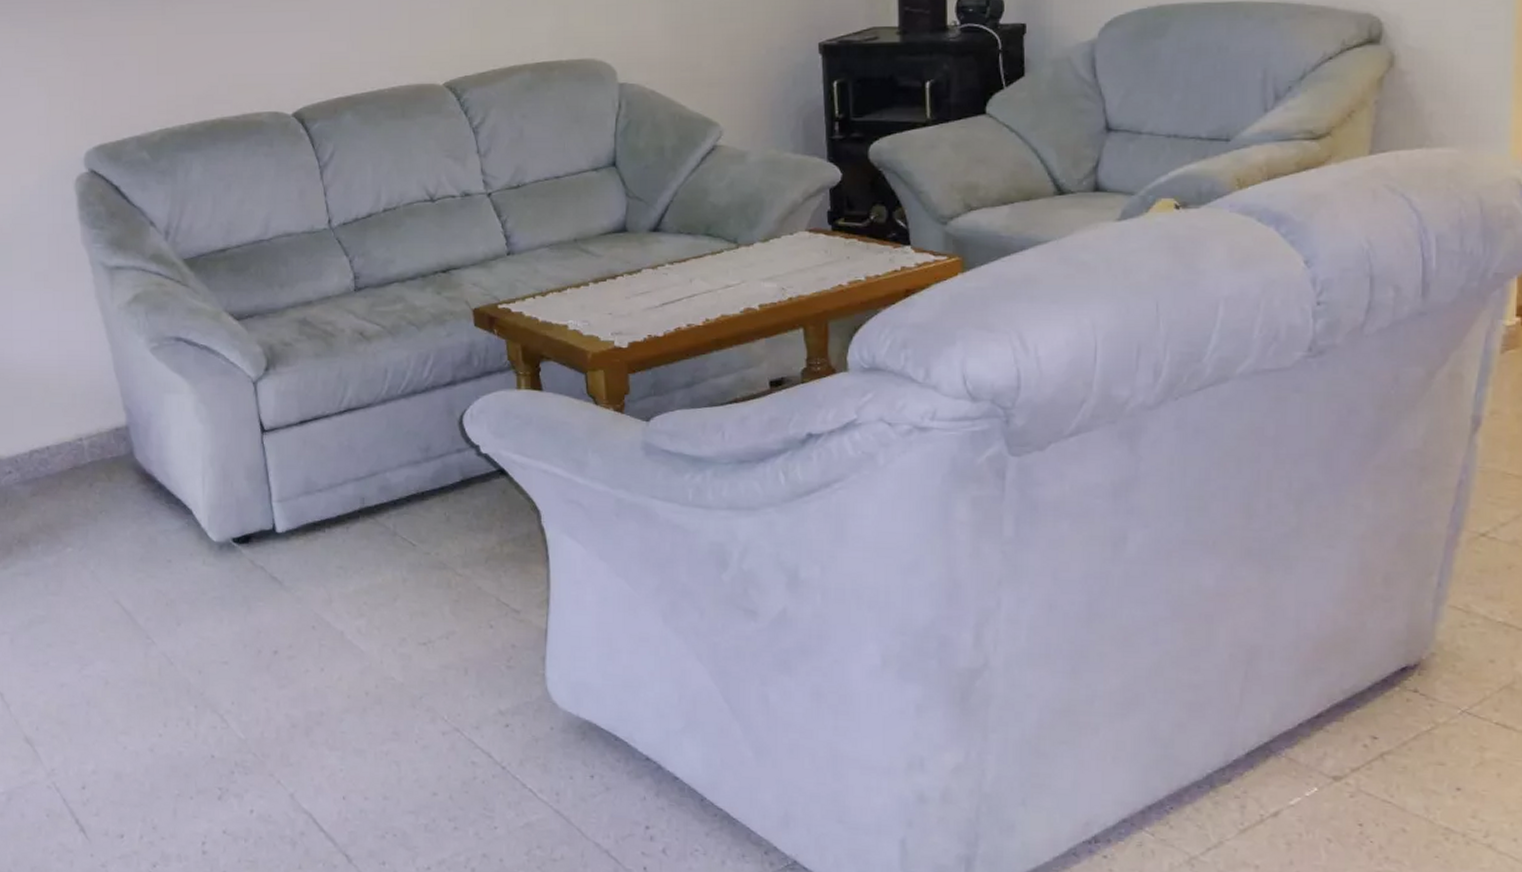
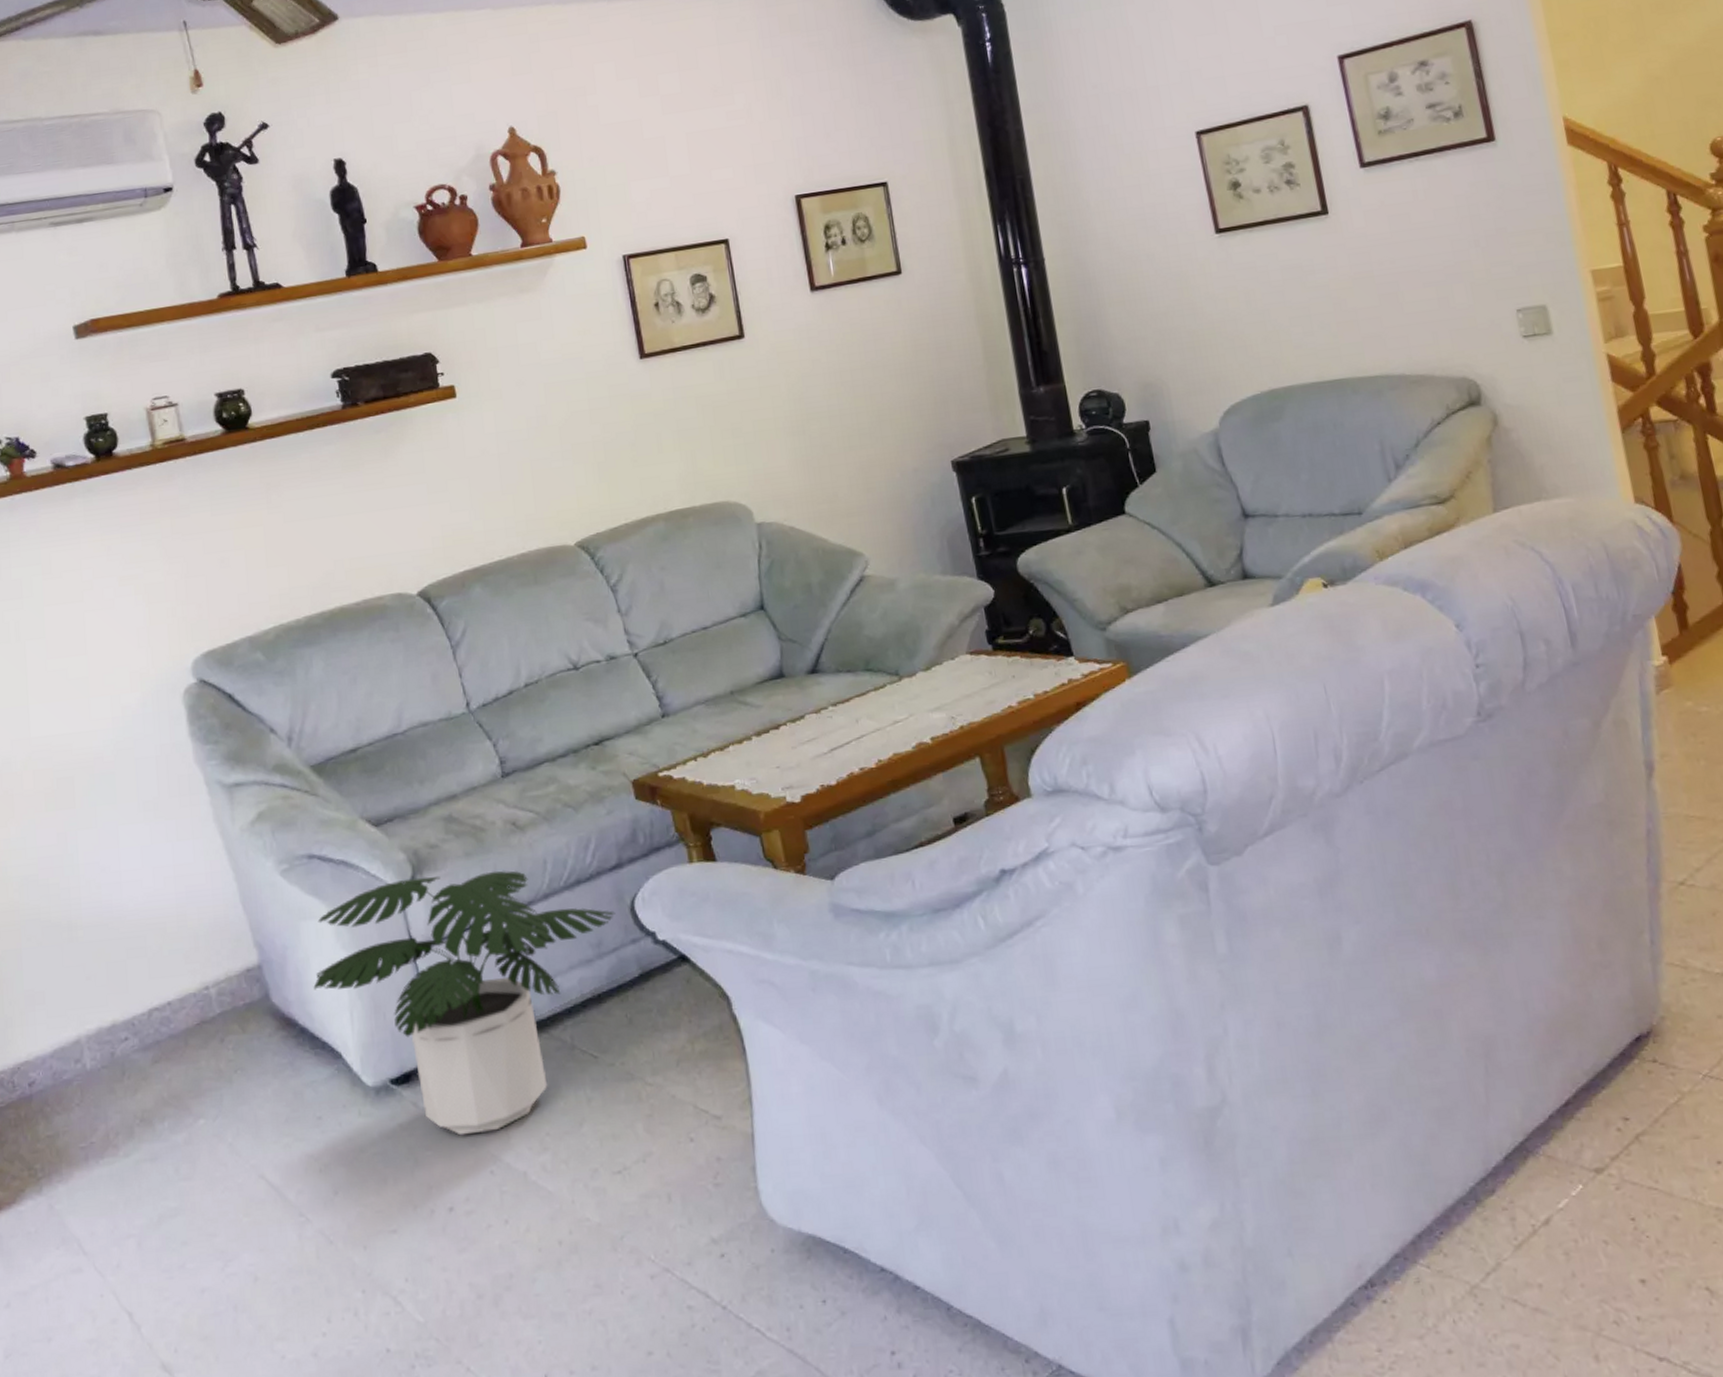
potted plant: none [172,369,445,594] -> present [313,870,616,1136]

